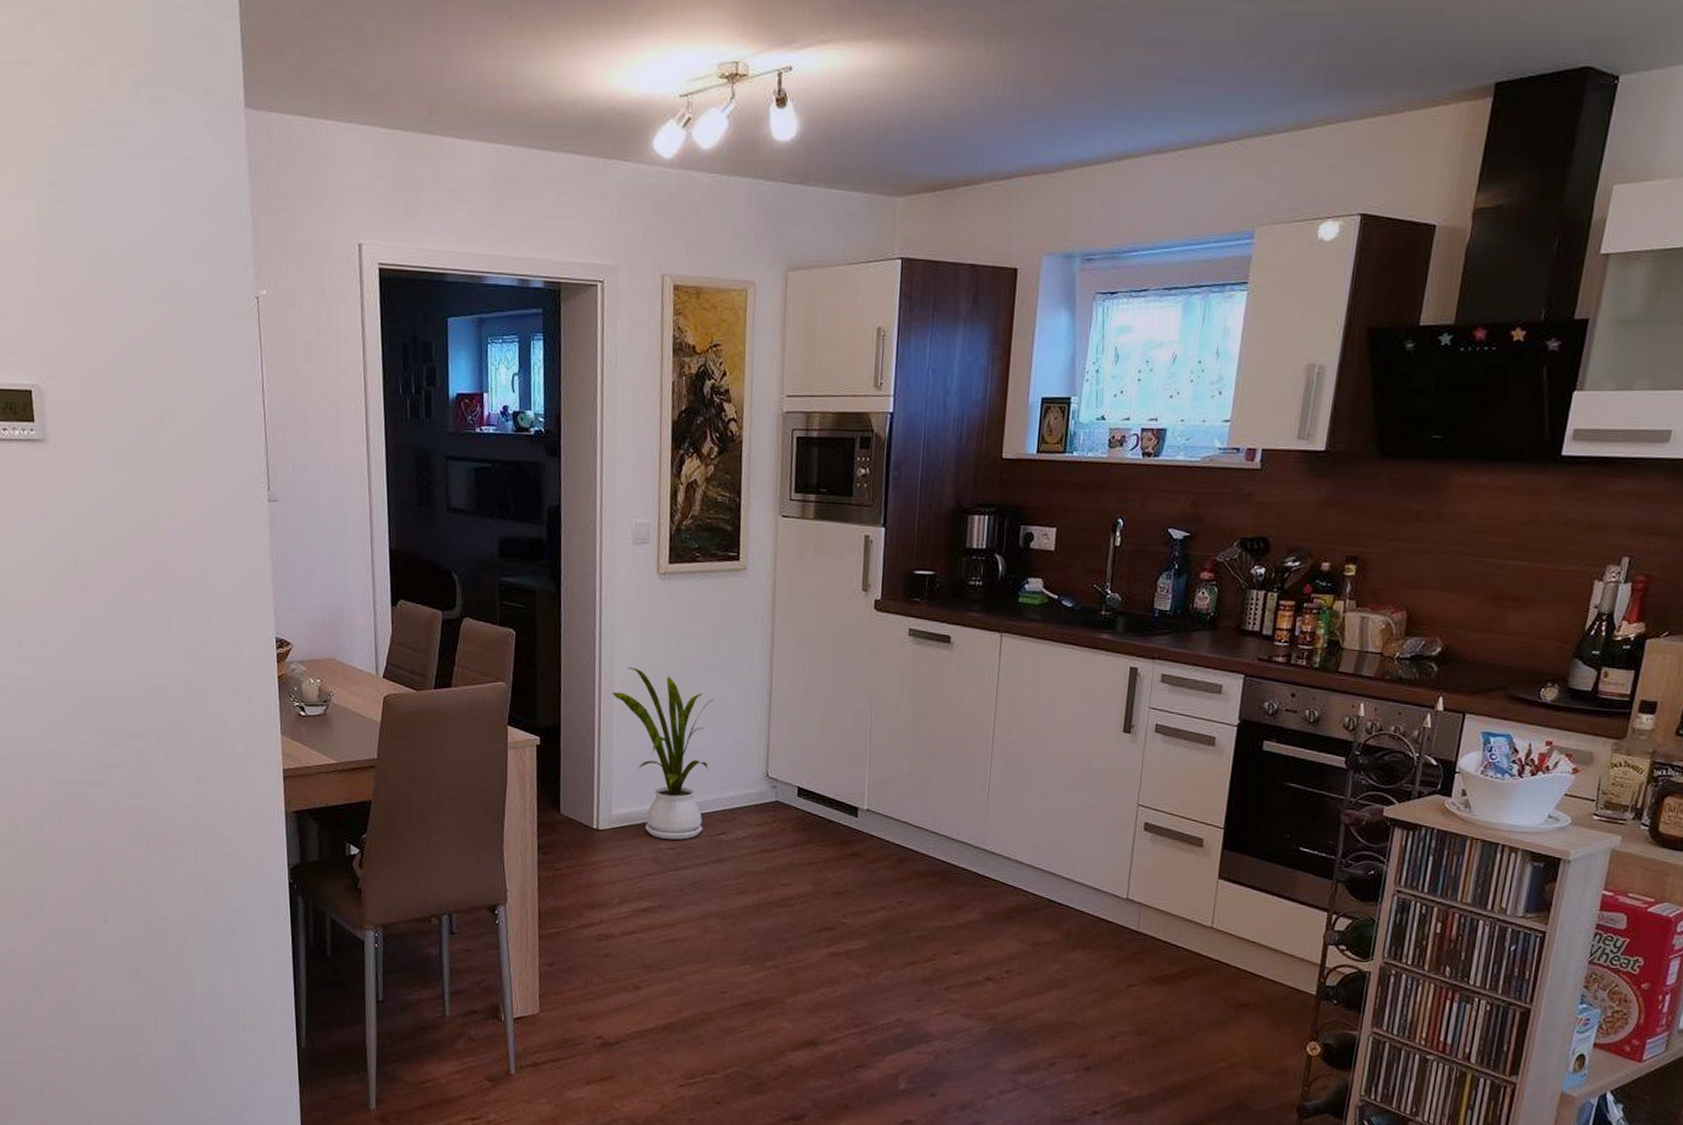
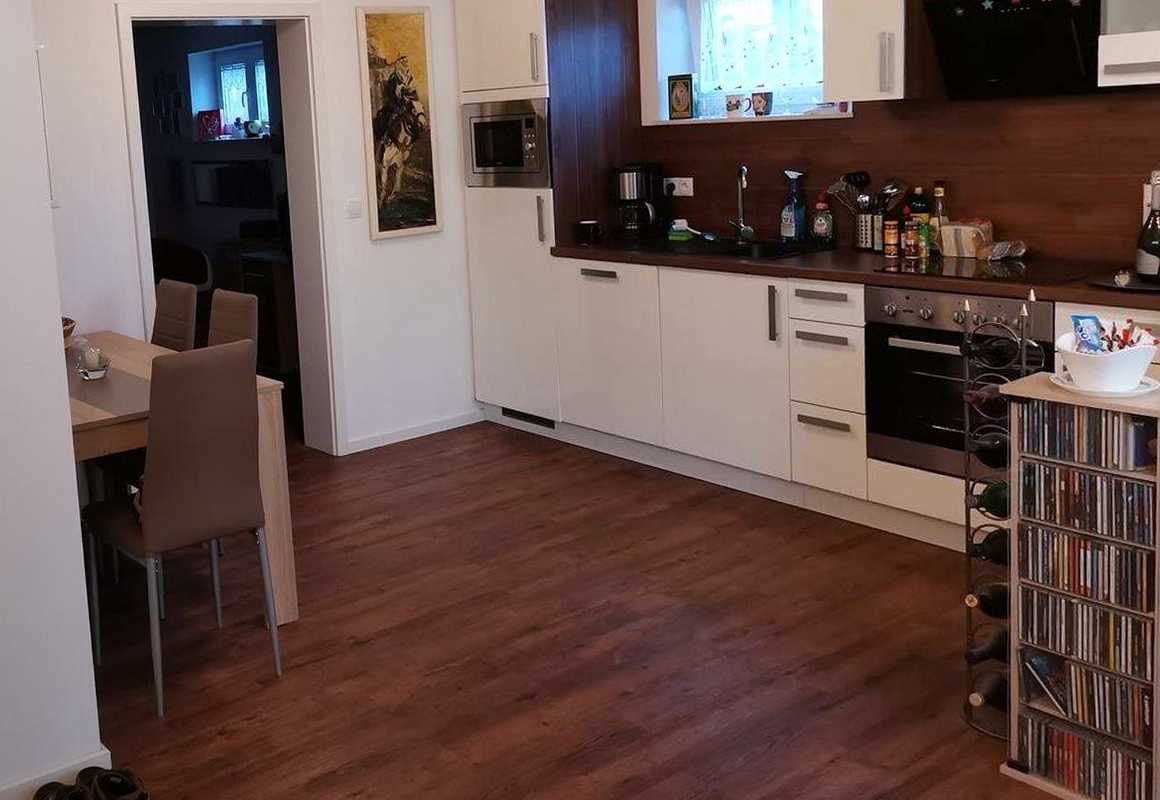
house plant: present [611,667,715,840] -> none [340,318,426,460]

